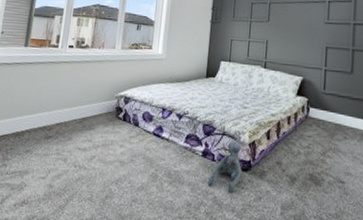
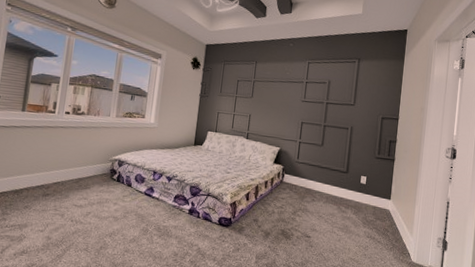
plush toy: present [208,140,242,192] -> none [193,200,224,245]

